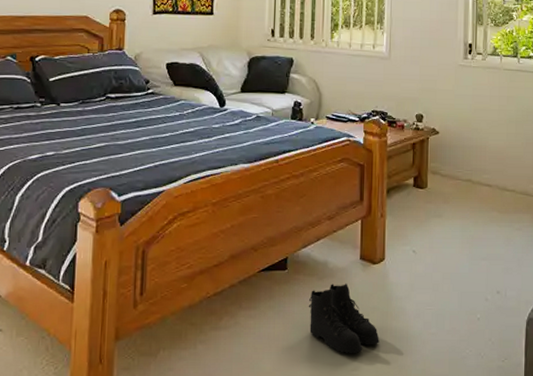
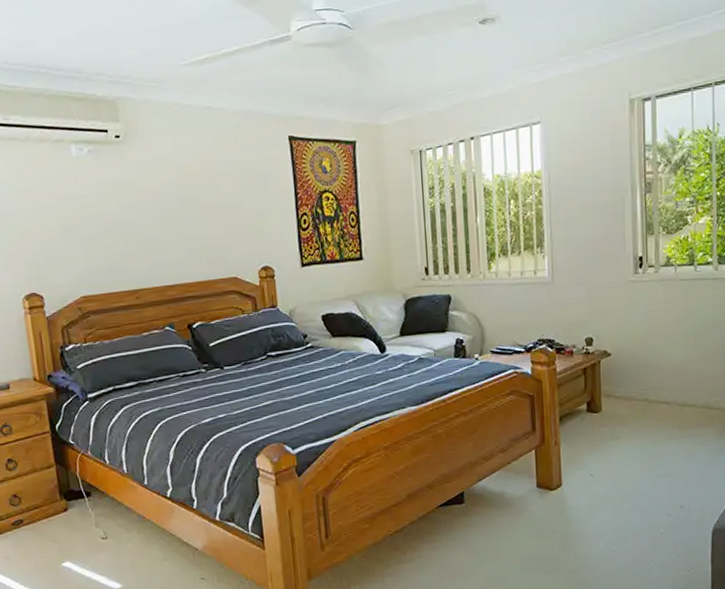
boots: present [308,282,379,354] -> none [488,510,562,576]

